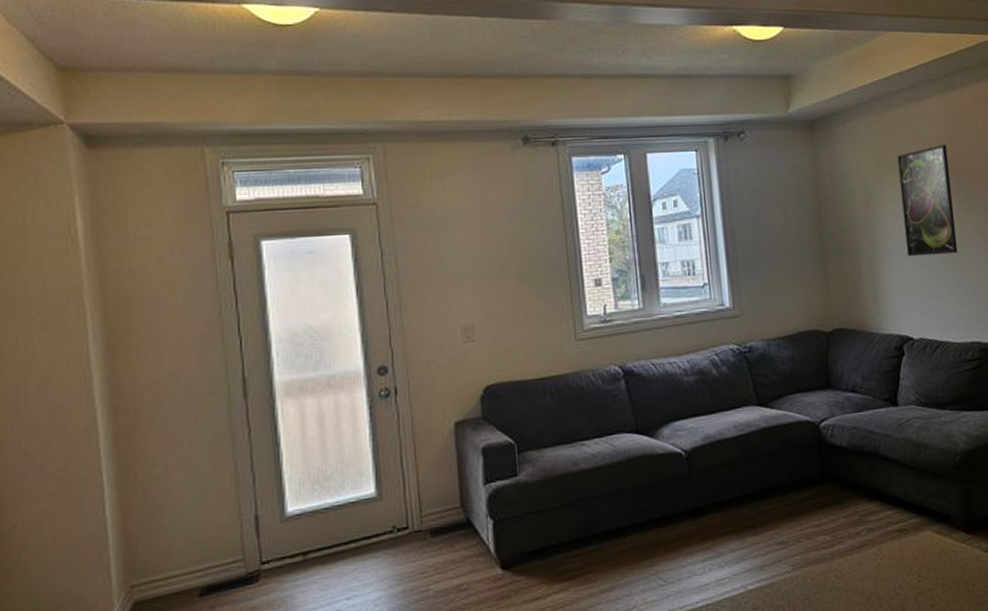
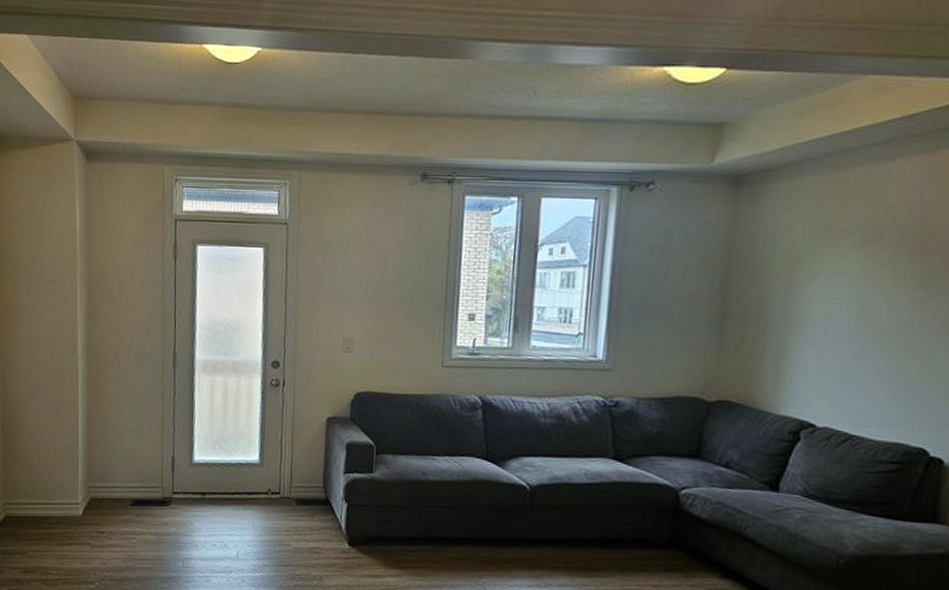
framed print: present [897,145,958,257] -> none [829,214,917,342]

